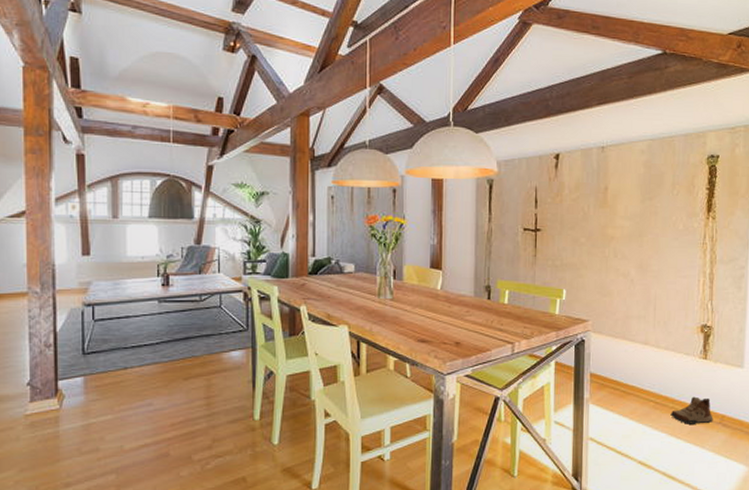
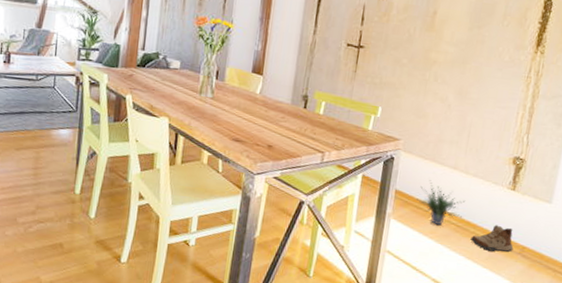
potted plant: none [612,359,661,405] -> present [417,180,466,226]

